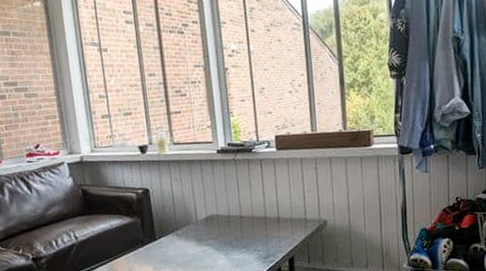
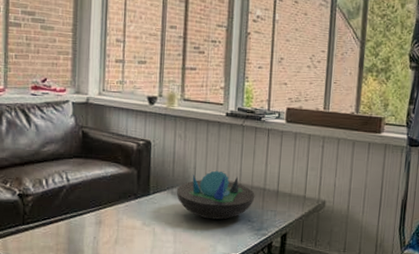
decorative bowl: none [181,206,258,255] -> present [177,170,255,220]

